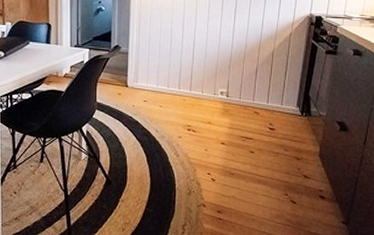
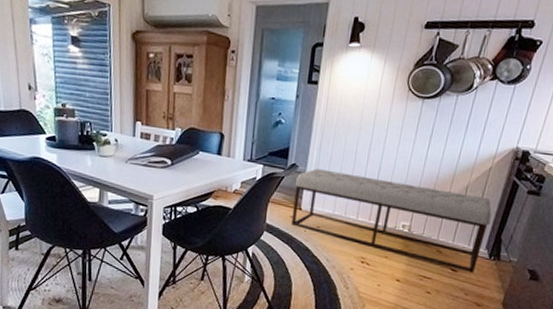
bench: none [120,48,297,130] -> present [291,169,492,273]

